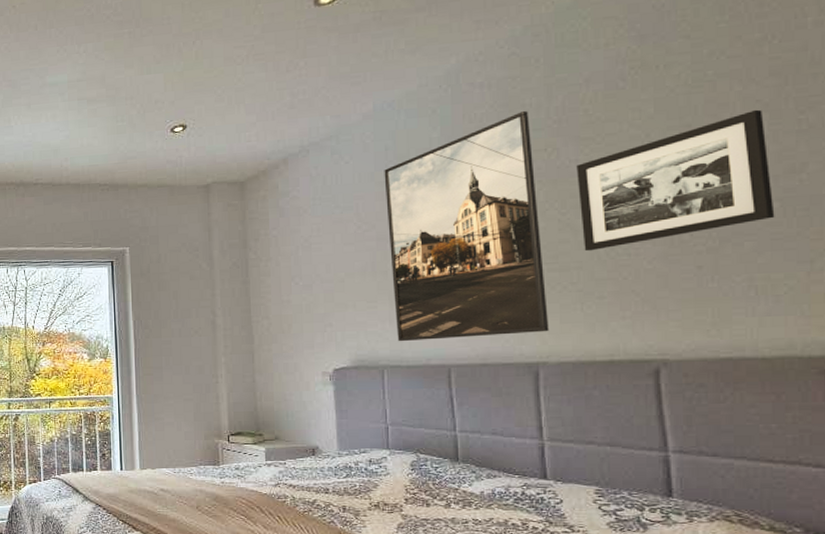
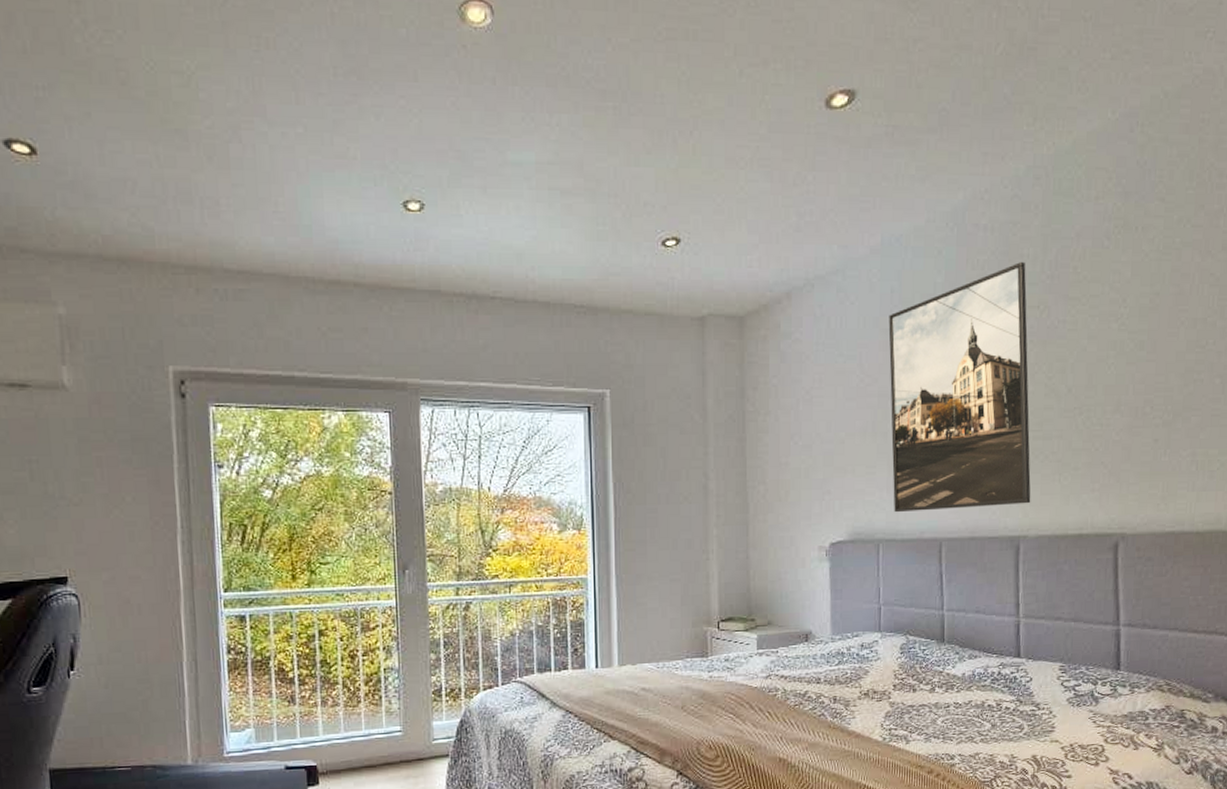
picture frame: present [576,109,775,252] -> none [1063,283,1216,420]

